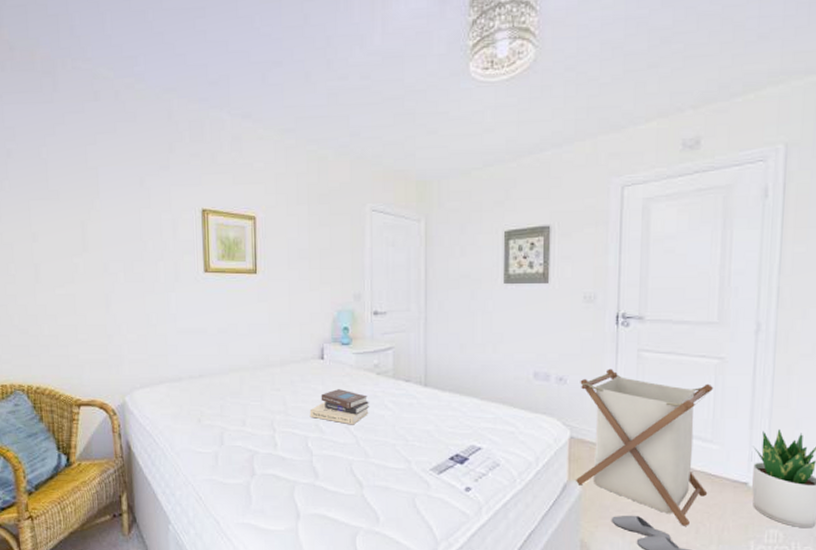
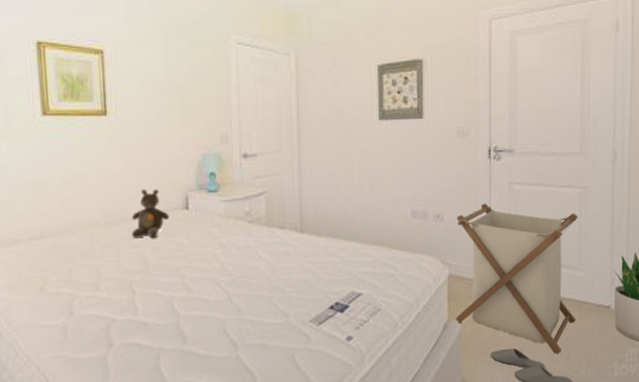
teddy bear: none [274,339,307,384] -> present [131,188,170,239]
books: present [309,389,369,425] -> none [174,241,242,281]

